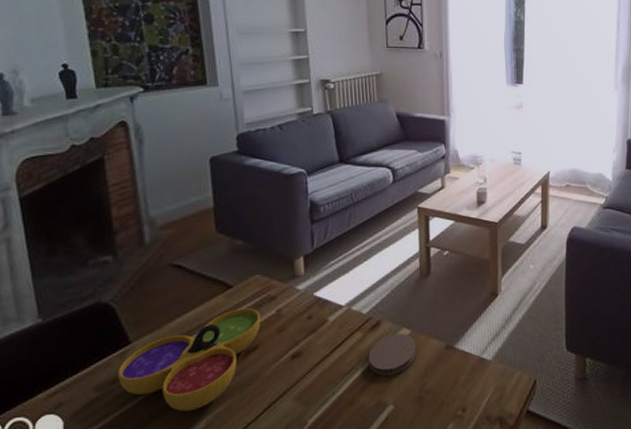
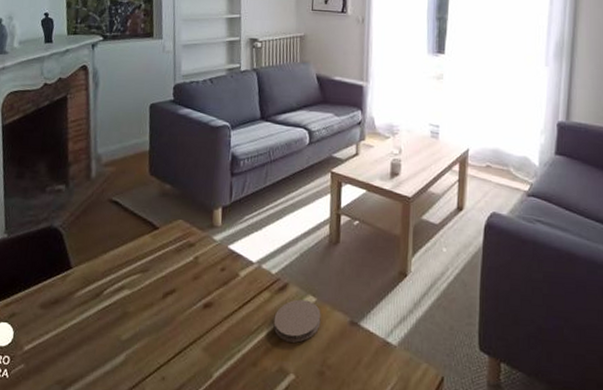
decorative bowl: present [118,308,260,412] -> none [59,250,180,343]

